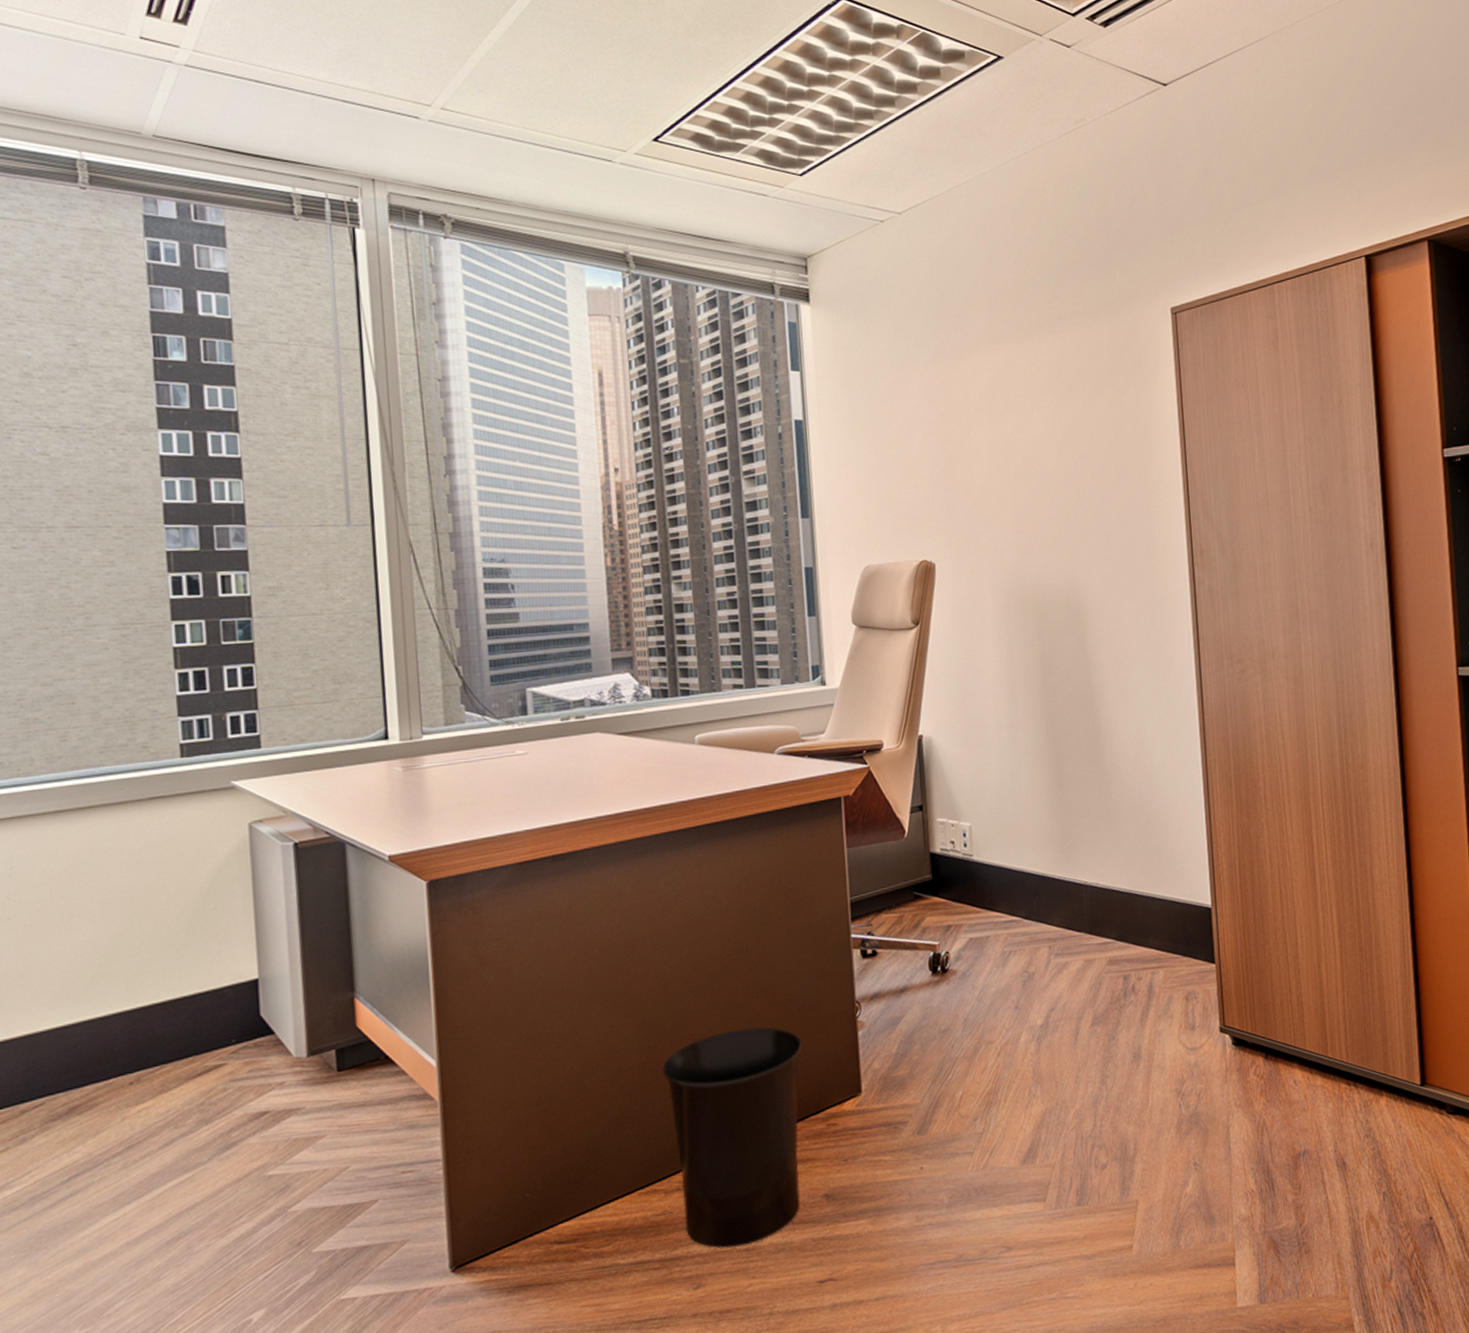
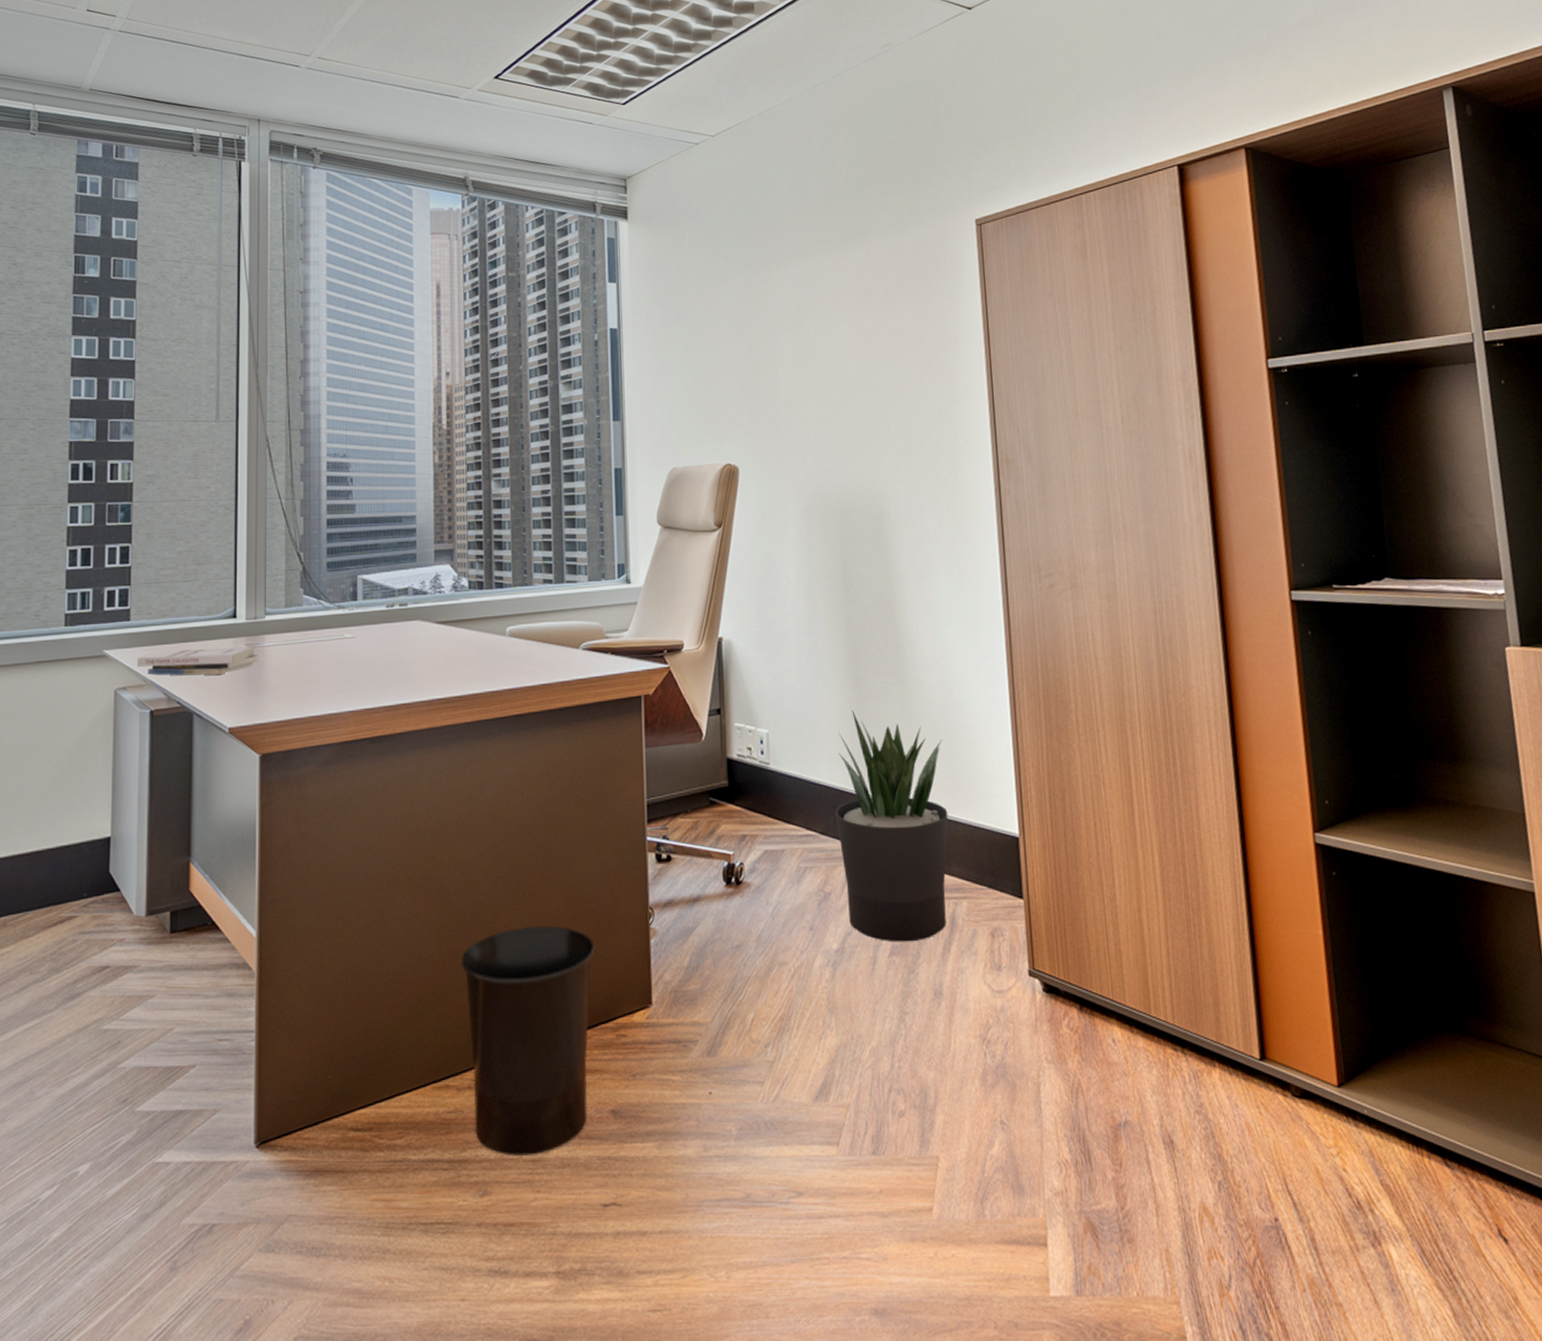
books: none [273,769,418,806] -> present [137,646,259,676]
planter: none [1038,799,1146,1013] -> present [836,710,948,942]

